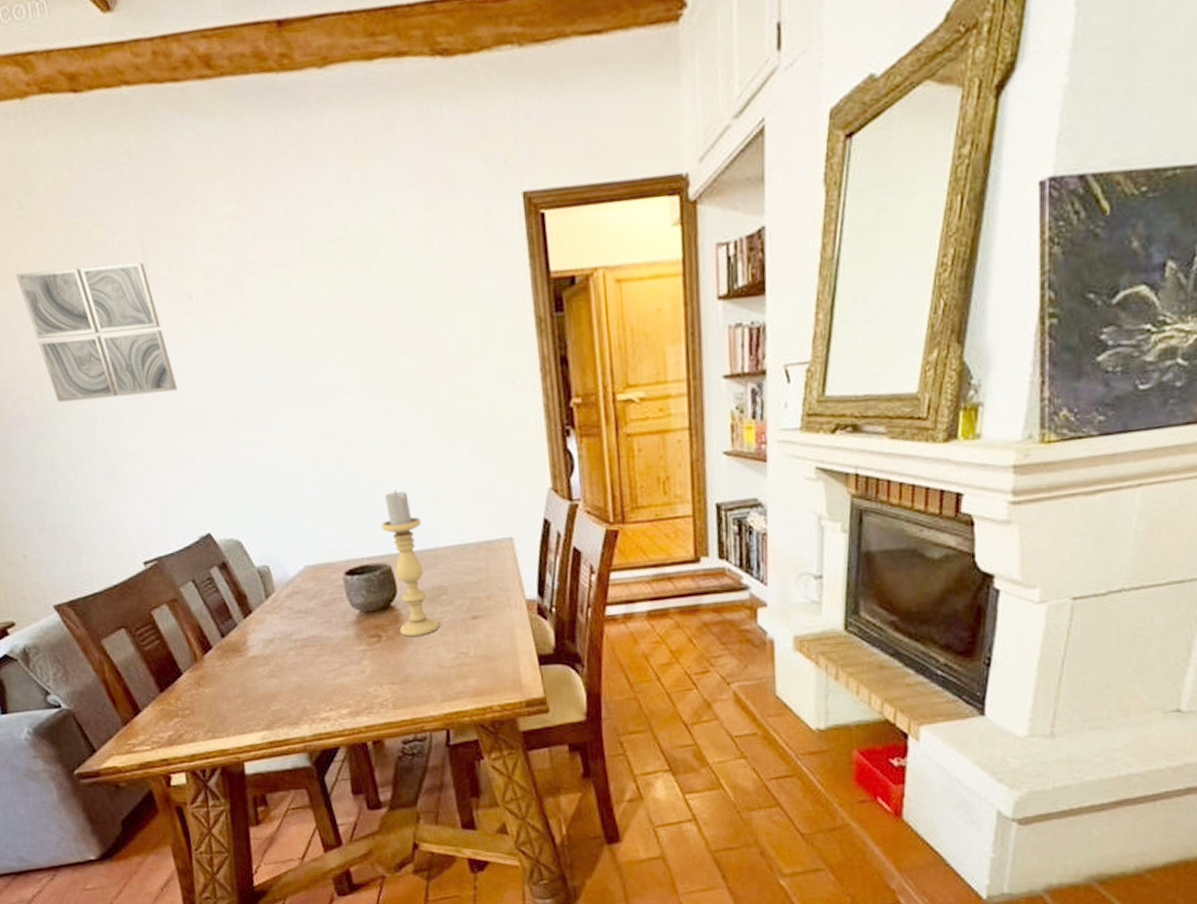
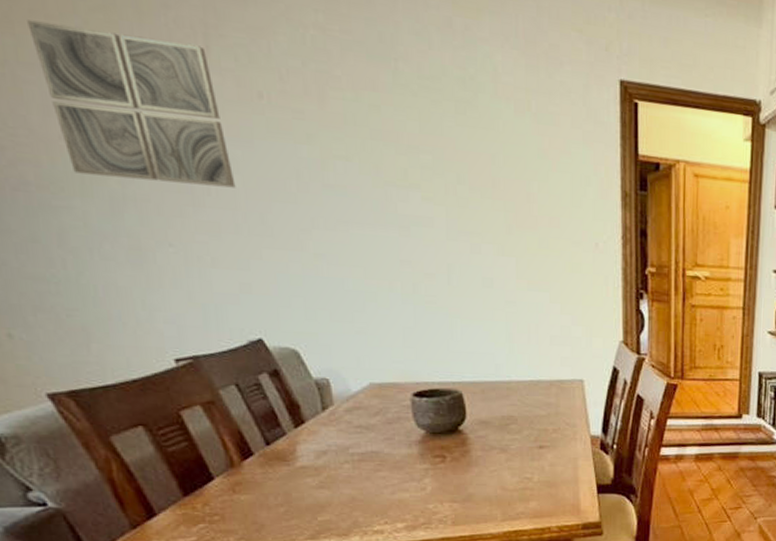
candle holder: present [381,489,440,637] -> none [455,322,506,459]

